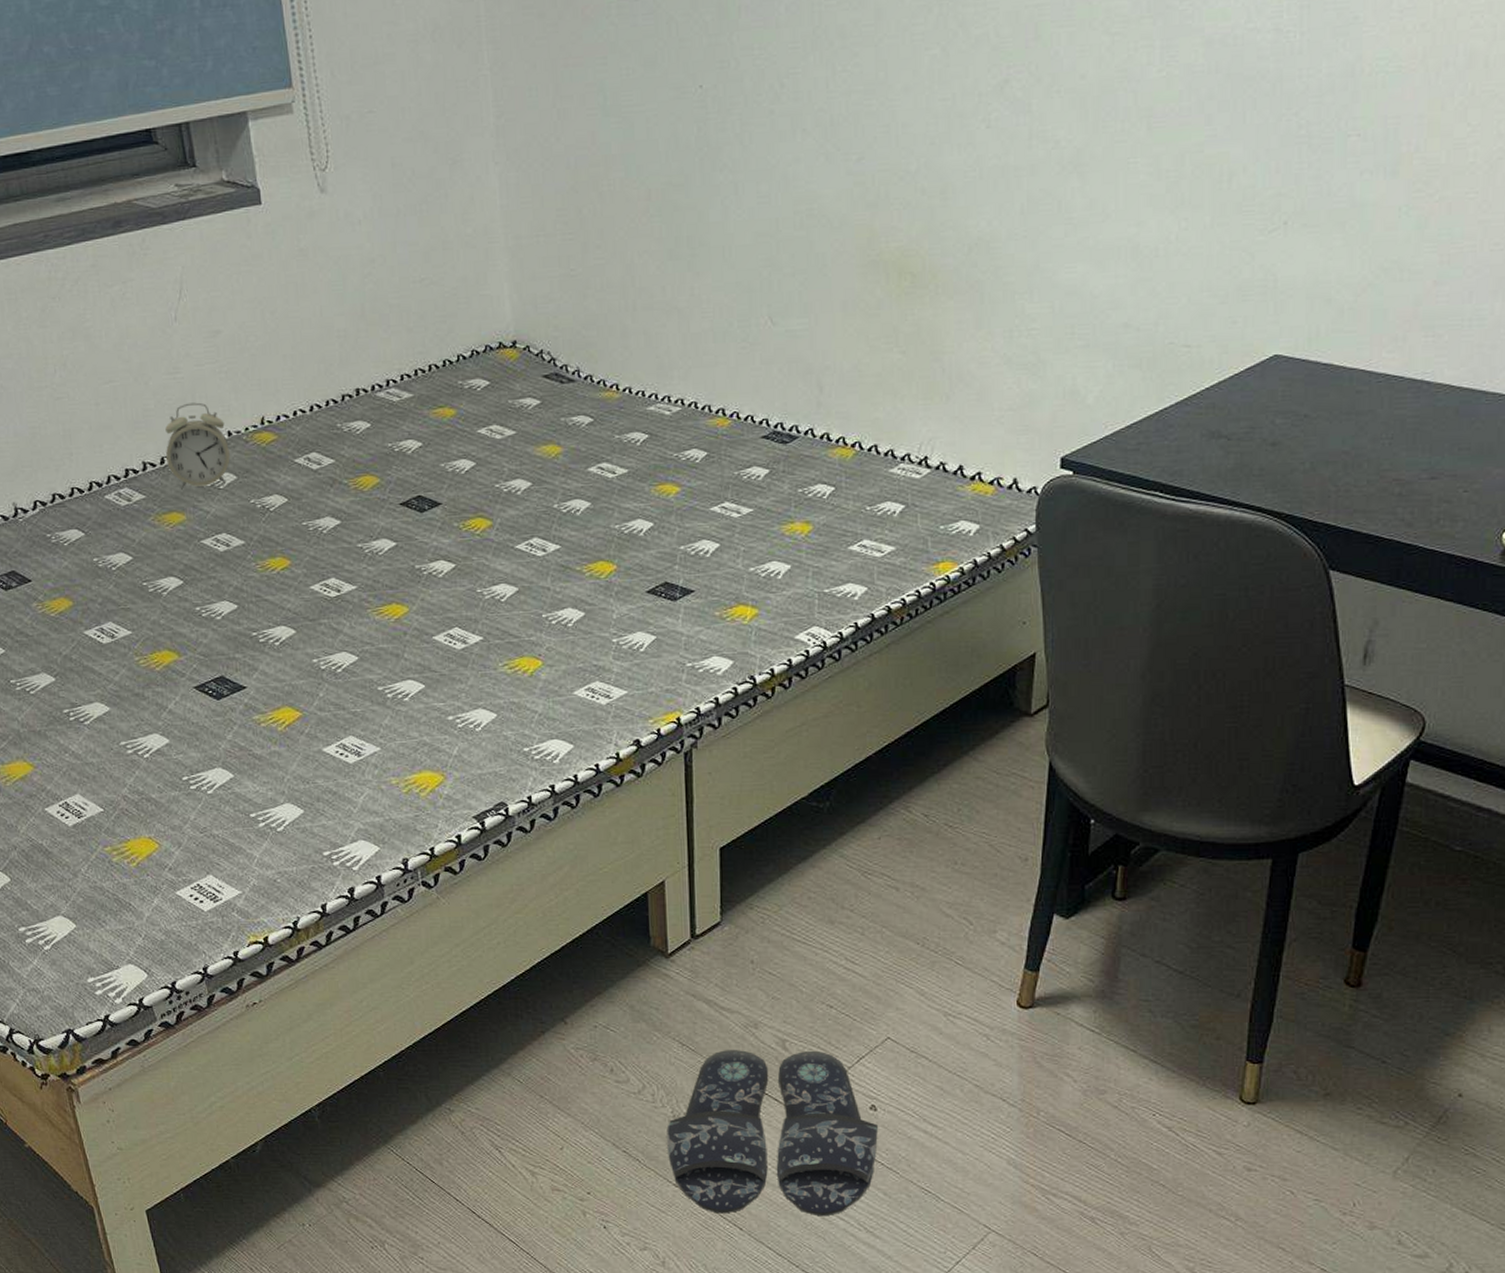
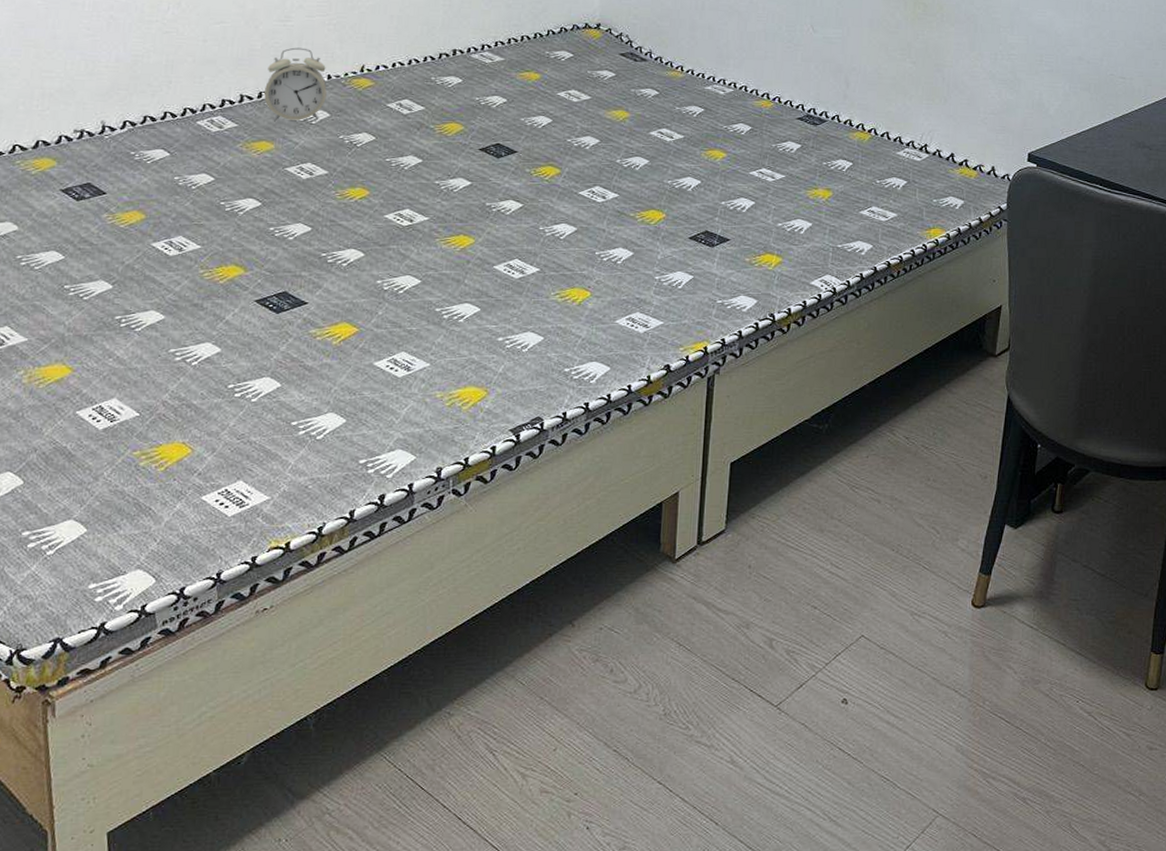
slippers: present [666,1050,879,1217] -> none [655,648,848,809]

